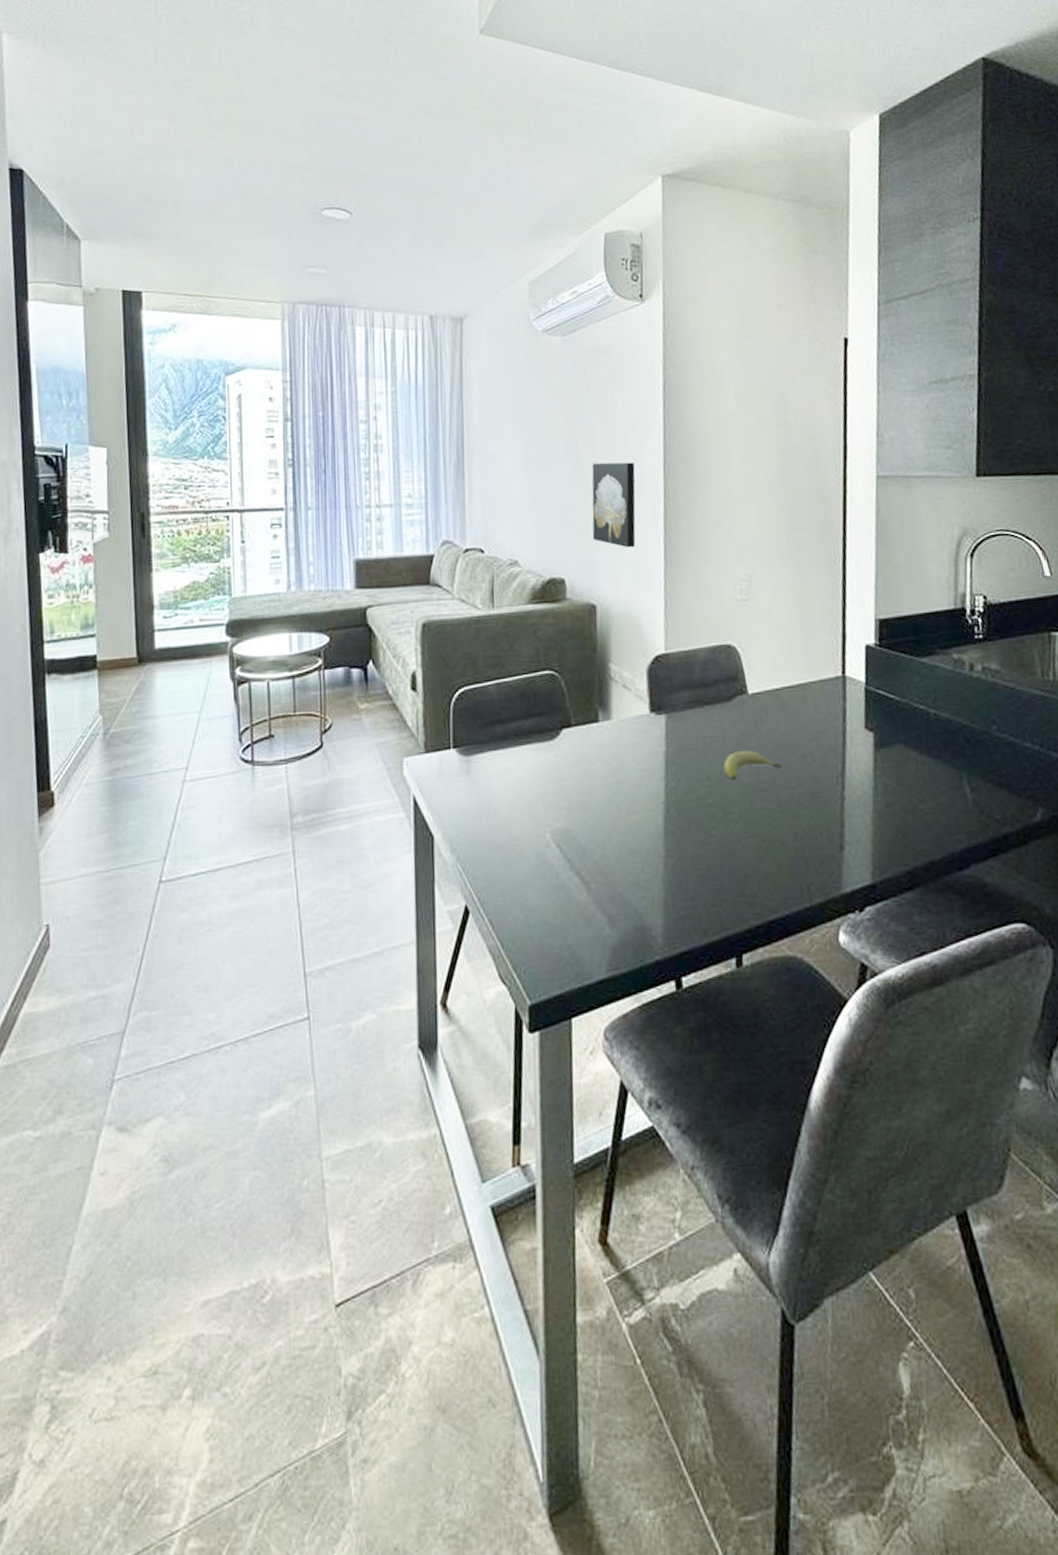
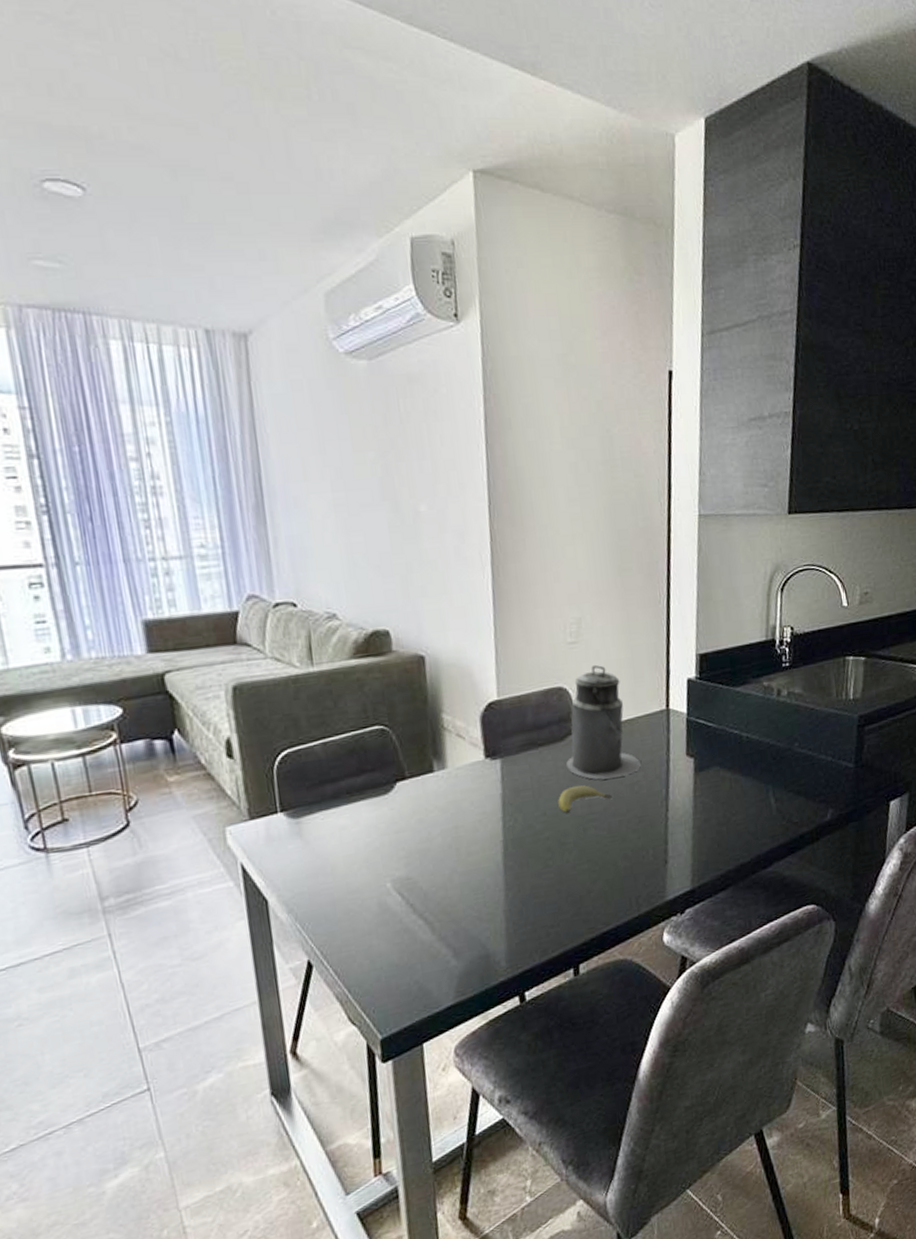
wall art: present [591,462,636,548] -> none [411,503,463,596]
canister: none [733,623,814,748] -> present [566,664,641,780]

